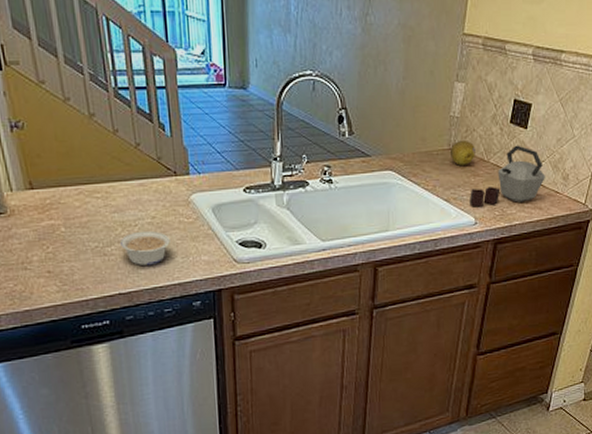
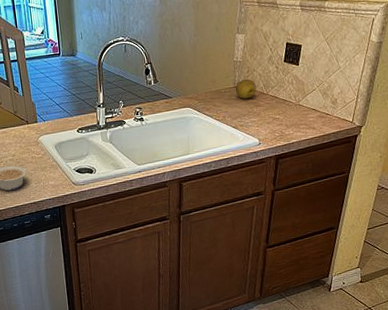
kettle: present [470,145,545,207] -> none [253,79,317,131]

